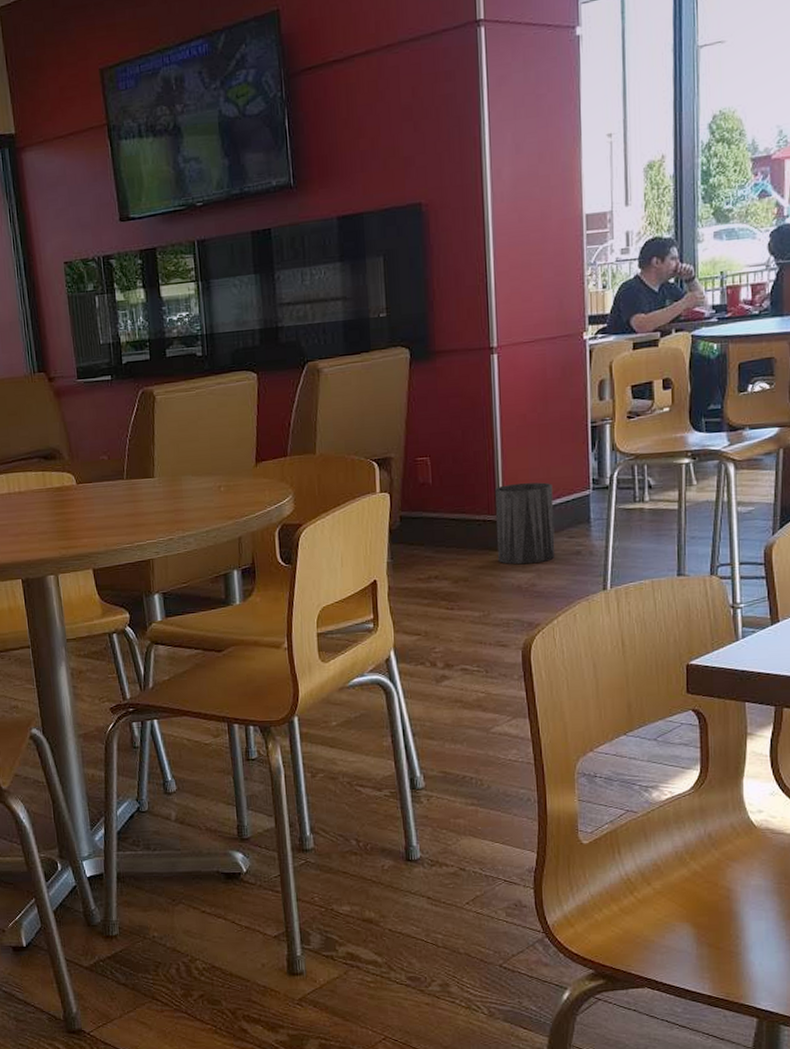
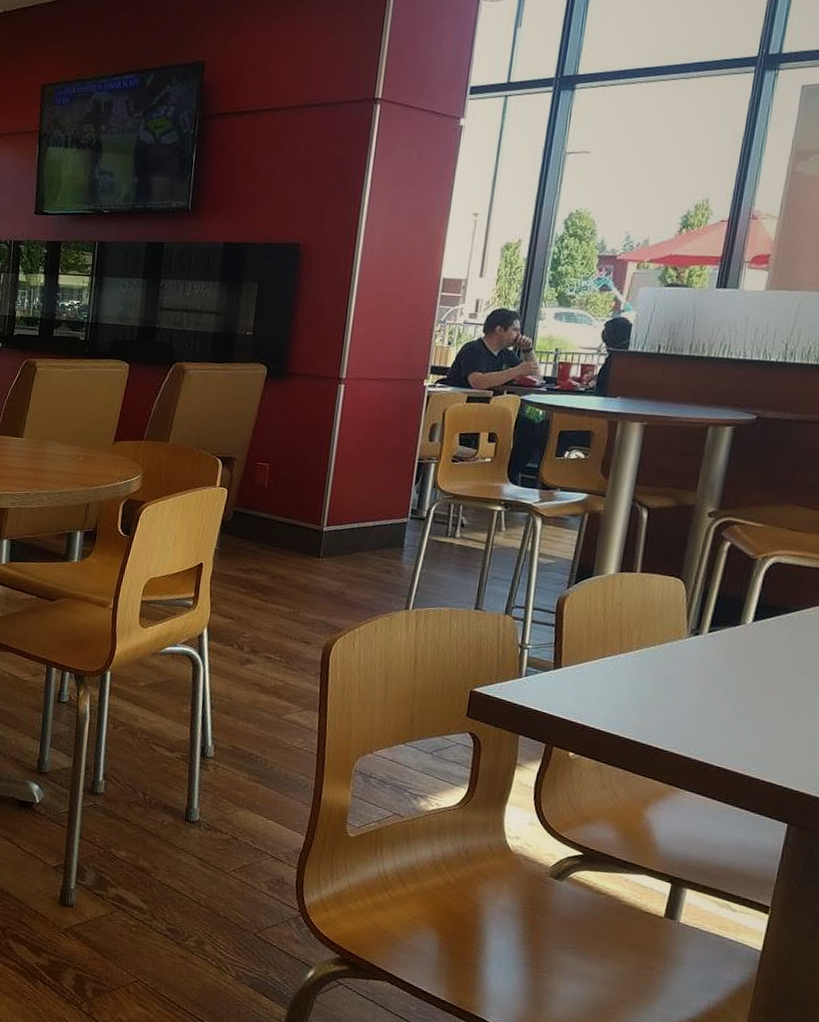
trash can: present [494,482,555,565] -> none [314,500,375,575]

